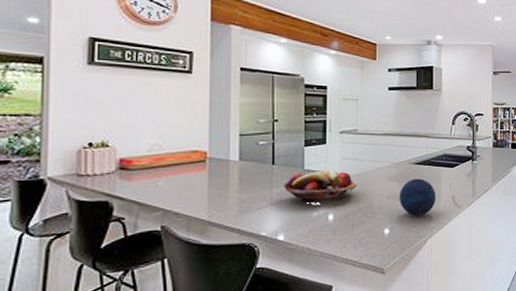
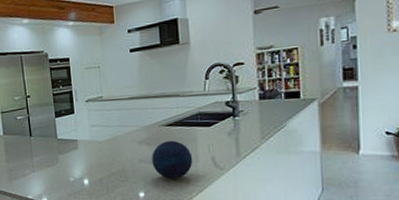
fruit basket: present [284,170,357,201] -> none [42,138,108,168]

